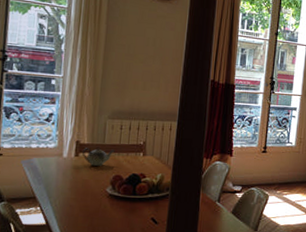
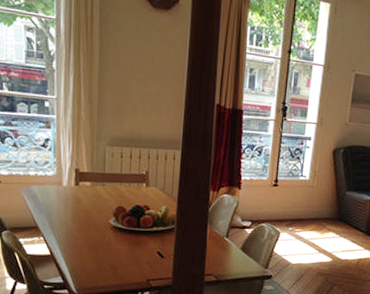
teapot: present [82,146,115,166] -> none [83,175,117,196]

